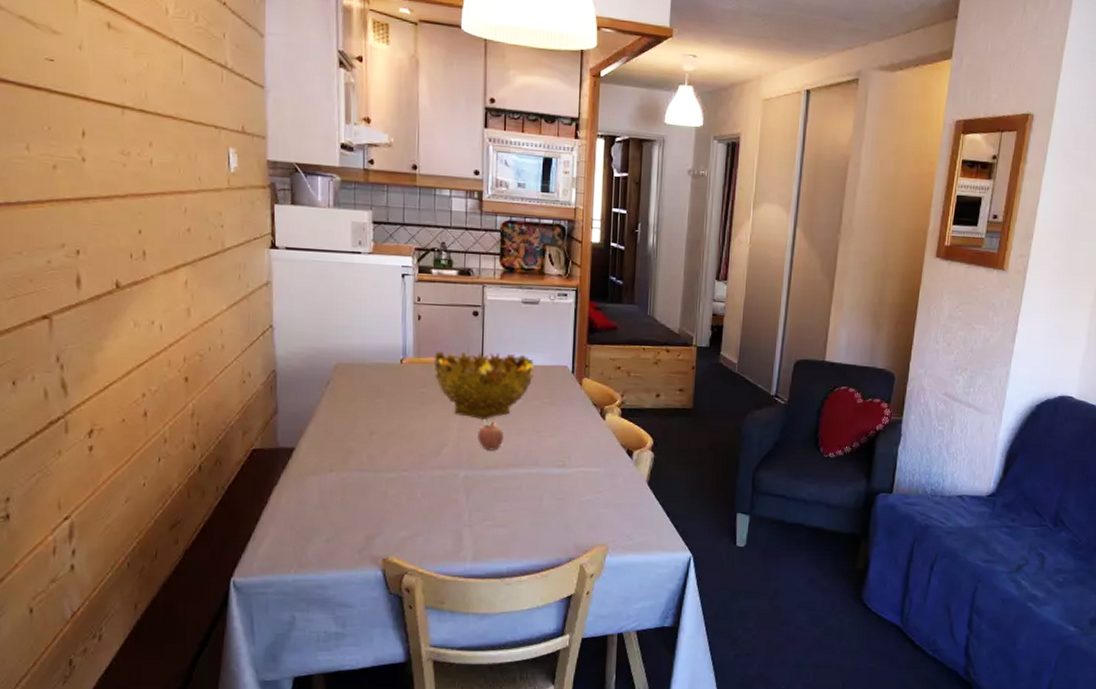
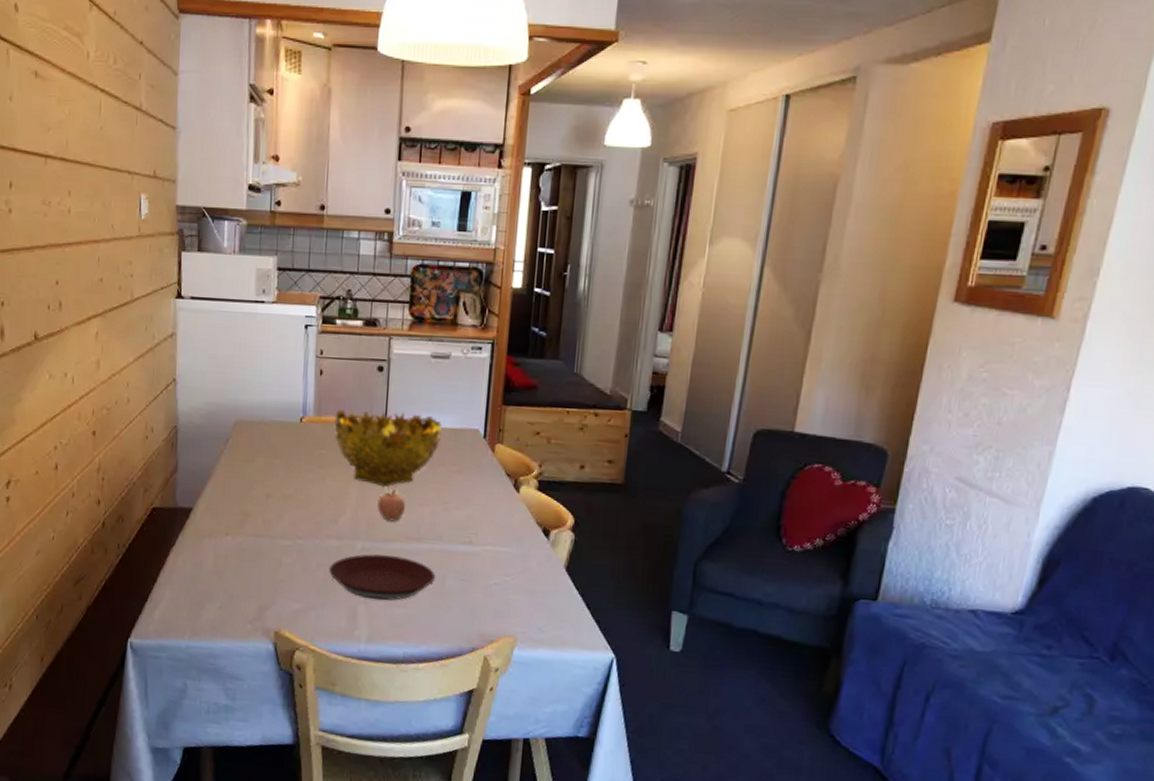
plate: none [434,481,534,523] -> present [329,554,436,601]

